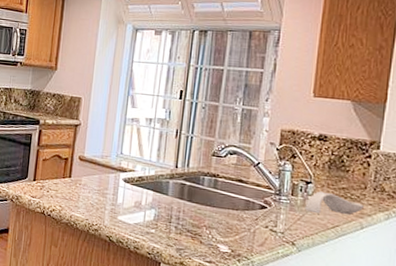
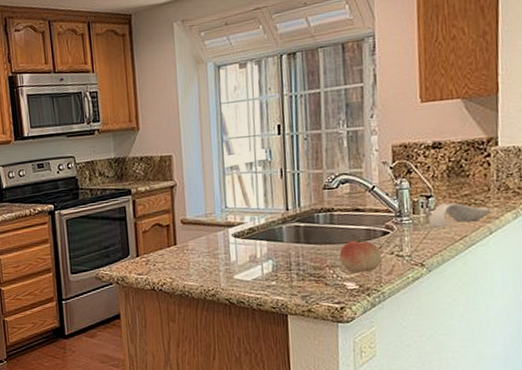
fruit: none [217,207,256,240] -> present [339,240,381,274]

